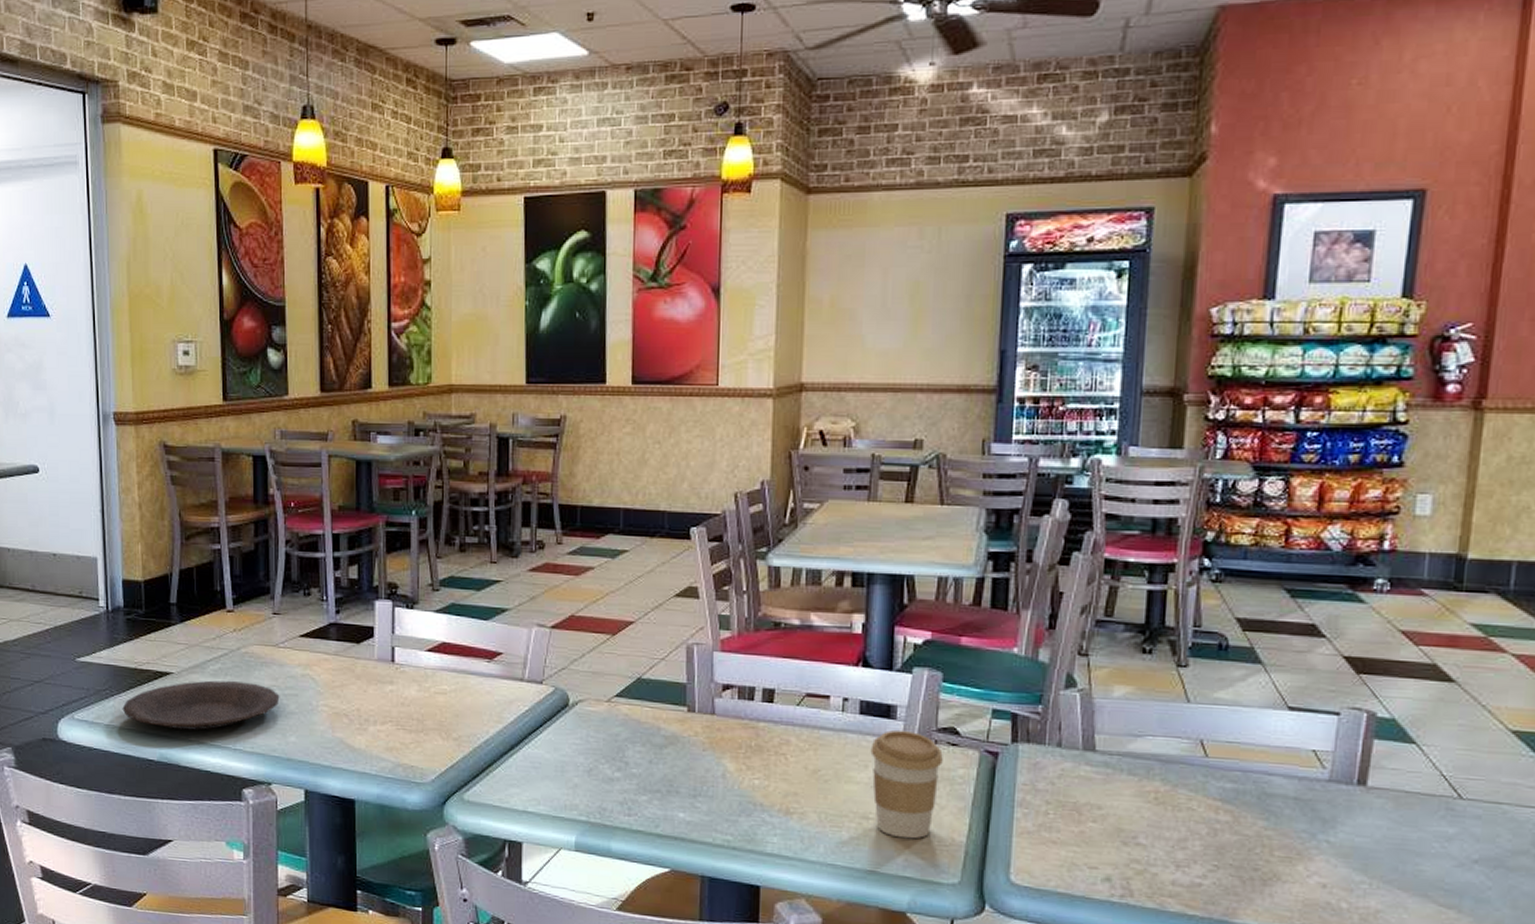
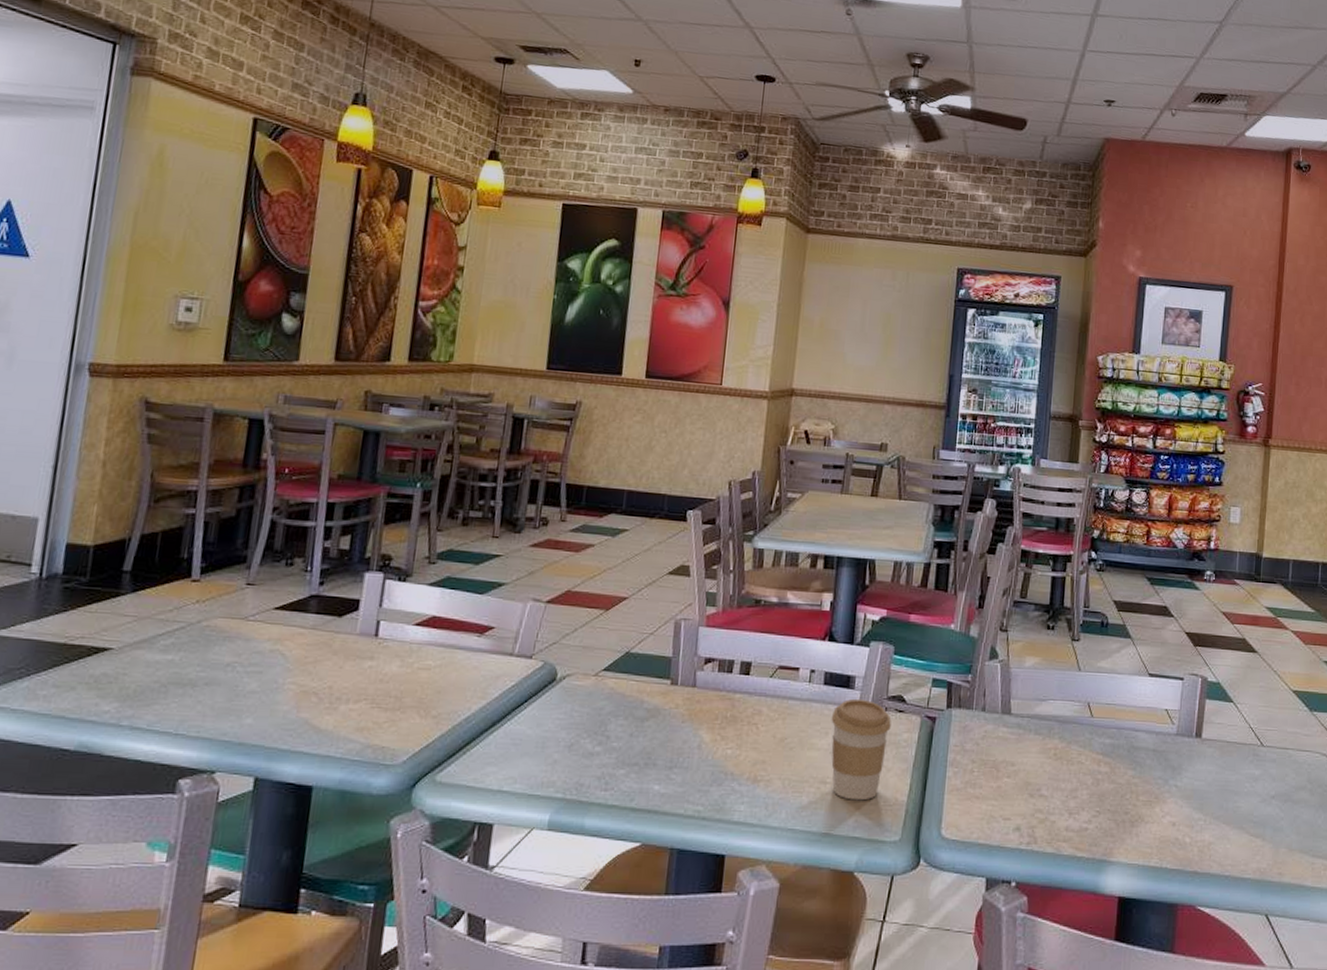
plate: present [122,680,280,731] -> none [38,657,241,714]

